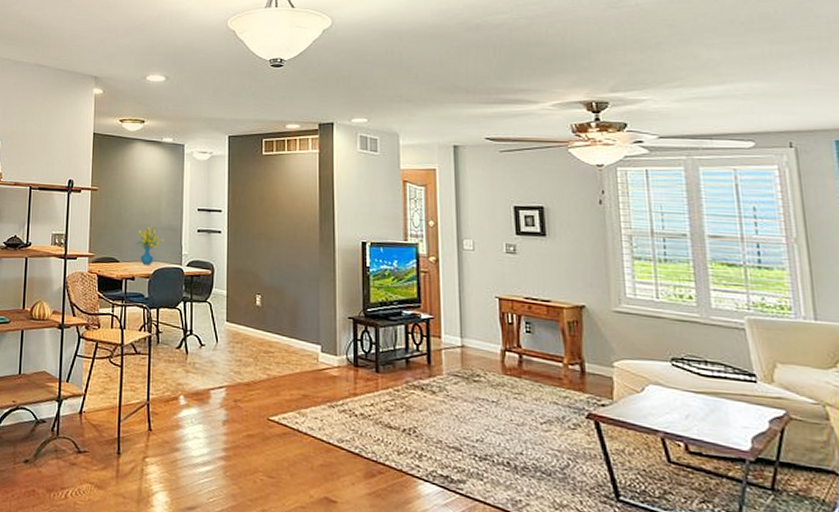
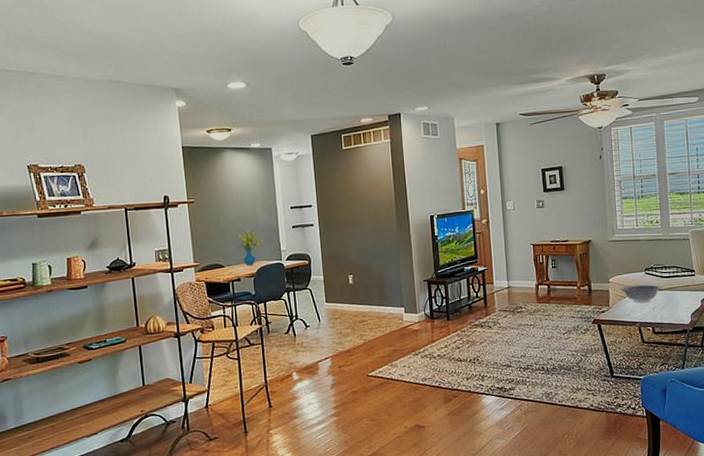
decorative bowl: none [631,376,701,407] -> present [620,284,662,304]

